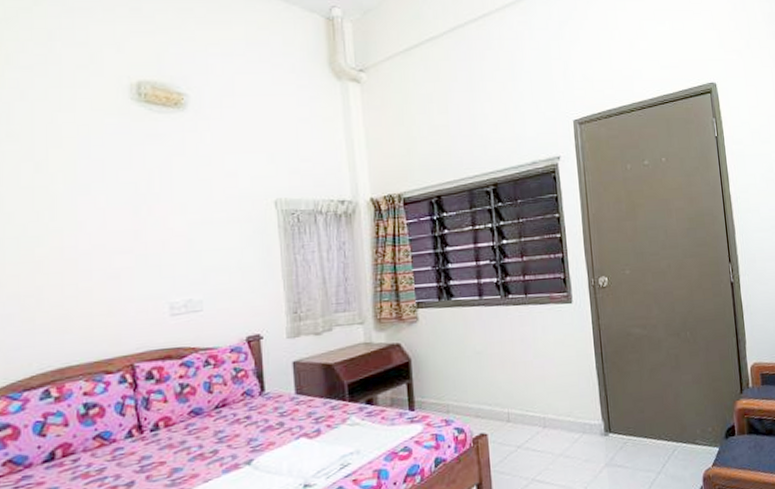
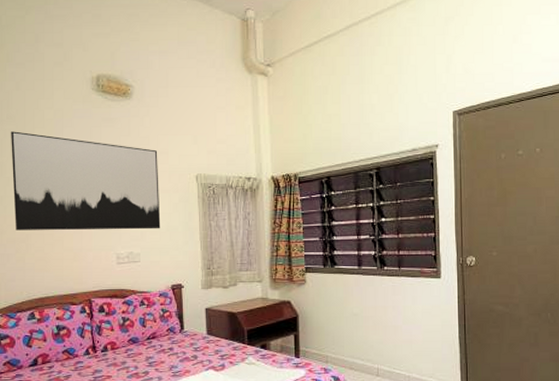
wall art: none [13,153,230,282] -> present [11,131,161,230]

